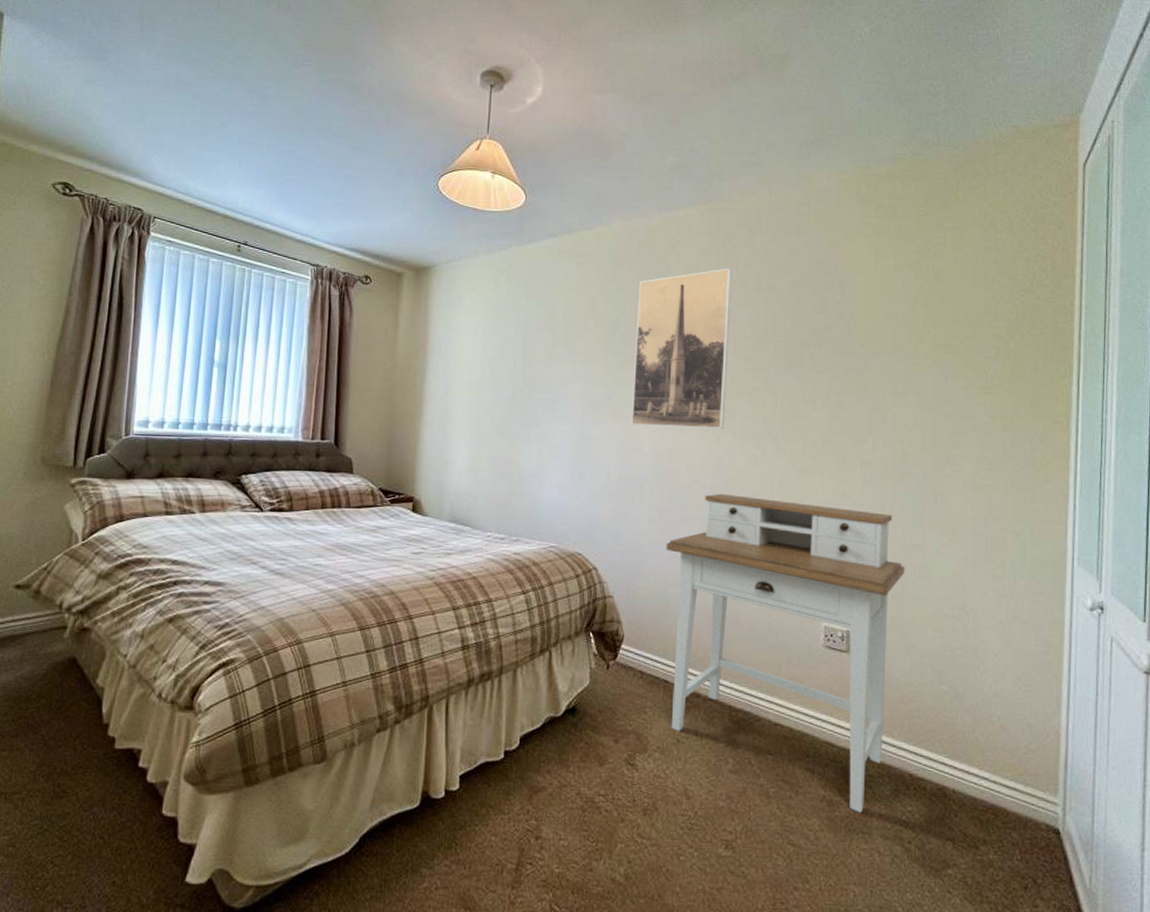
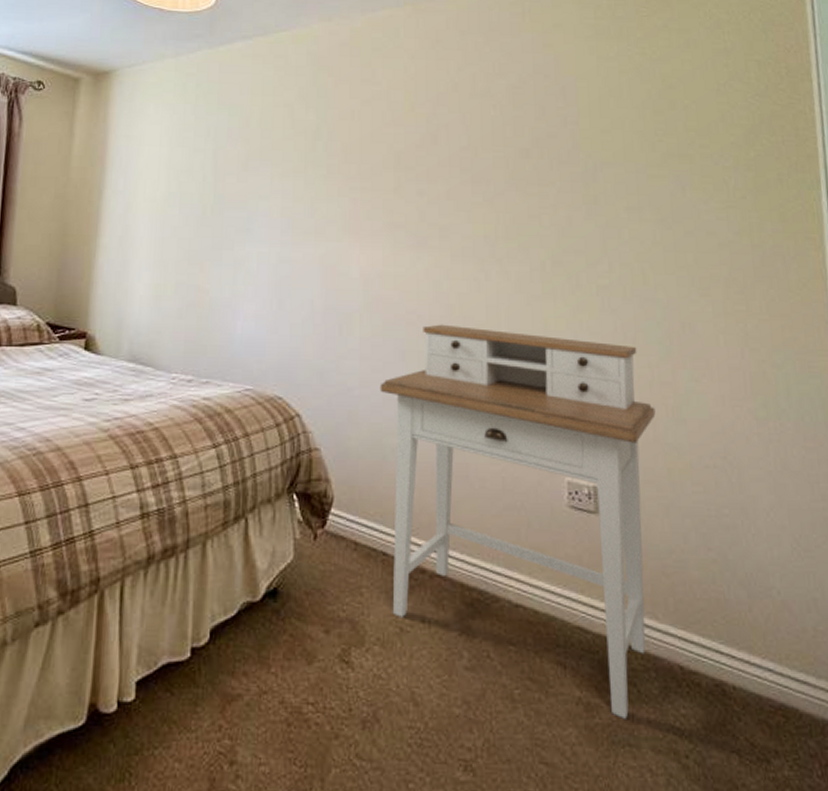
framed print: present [631,268,732,429] -> none [337,72,443,250]

